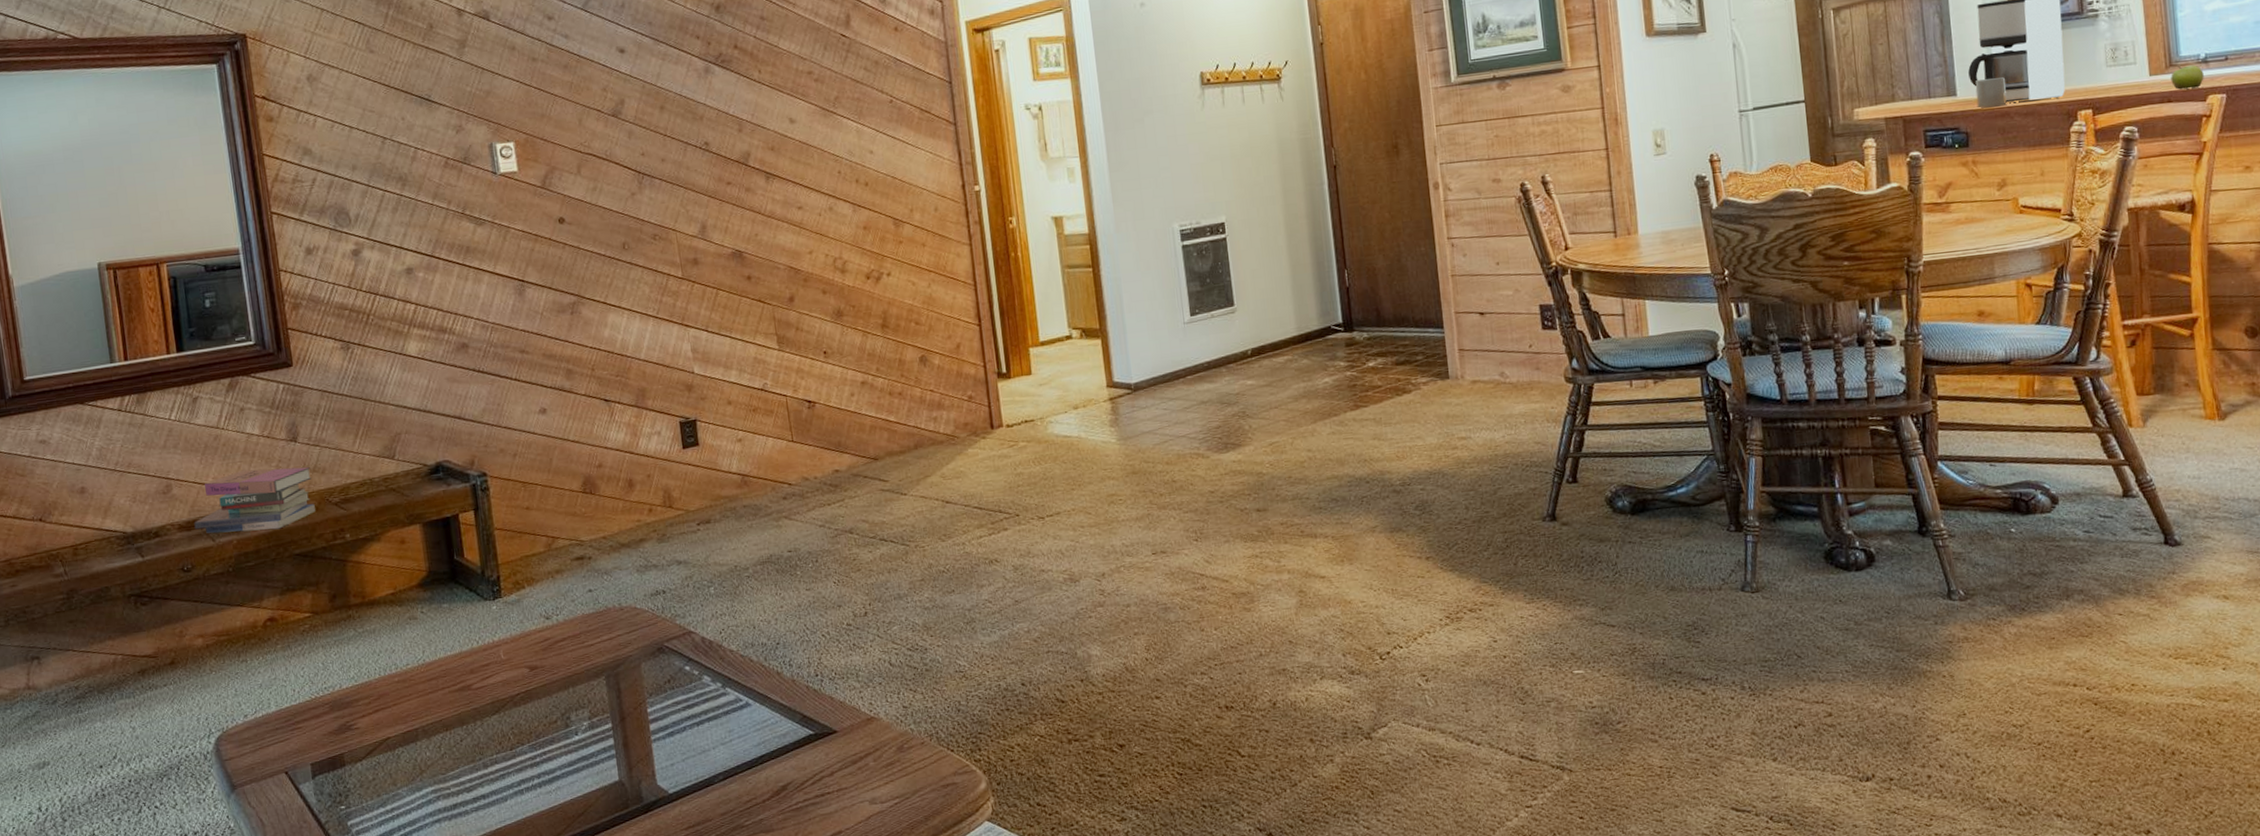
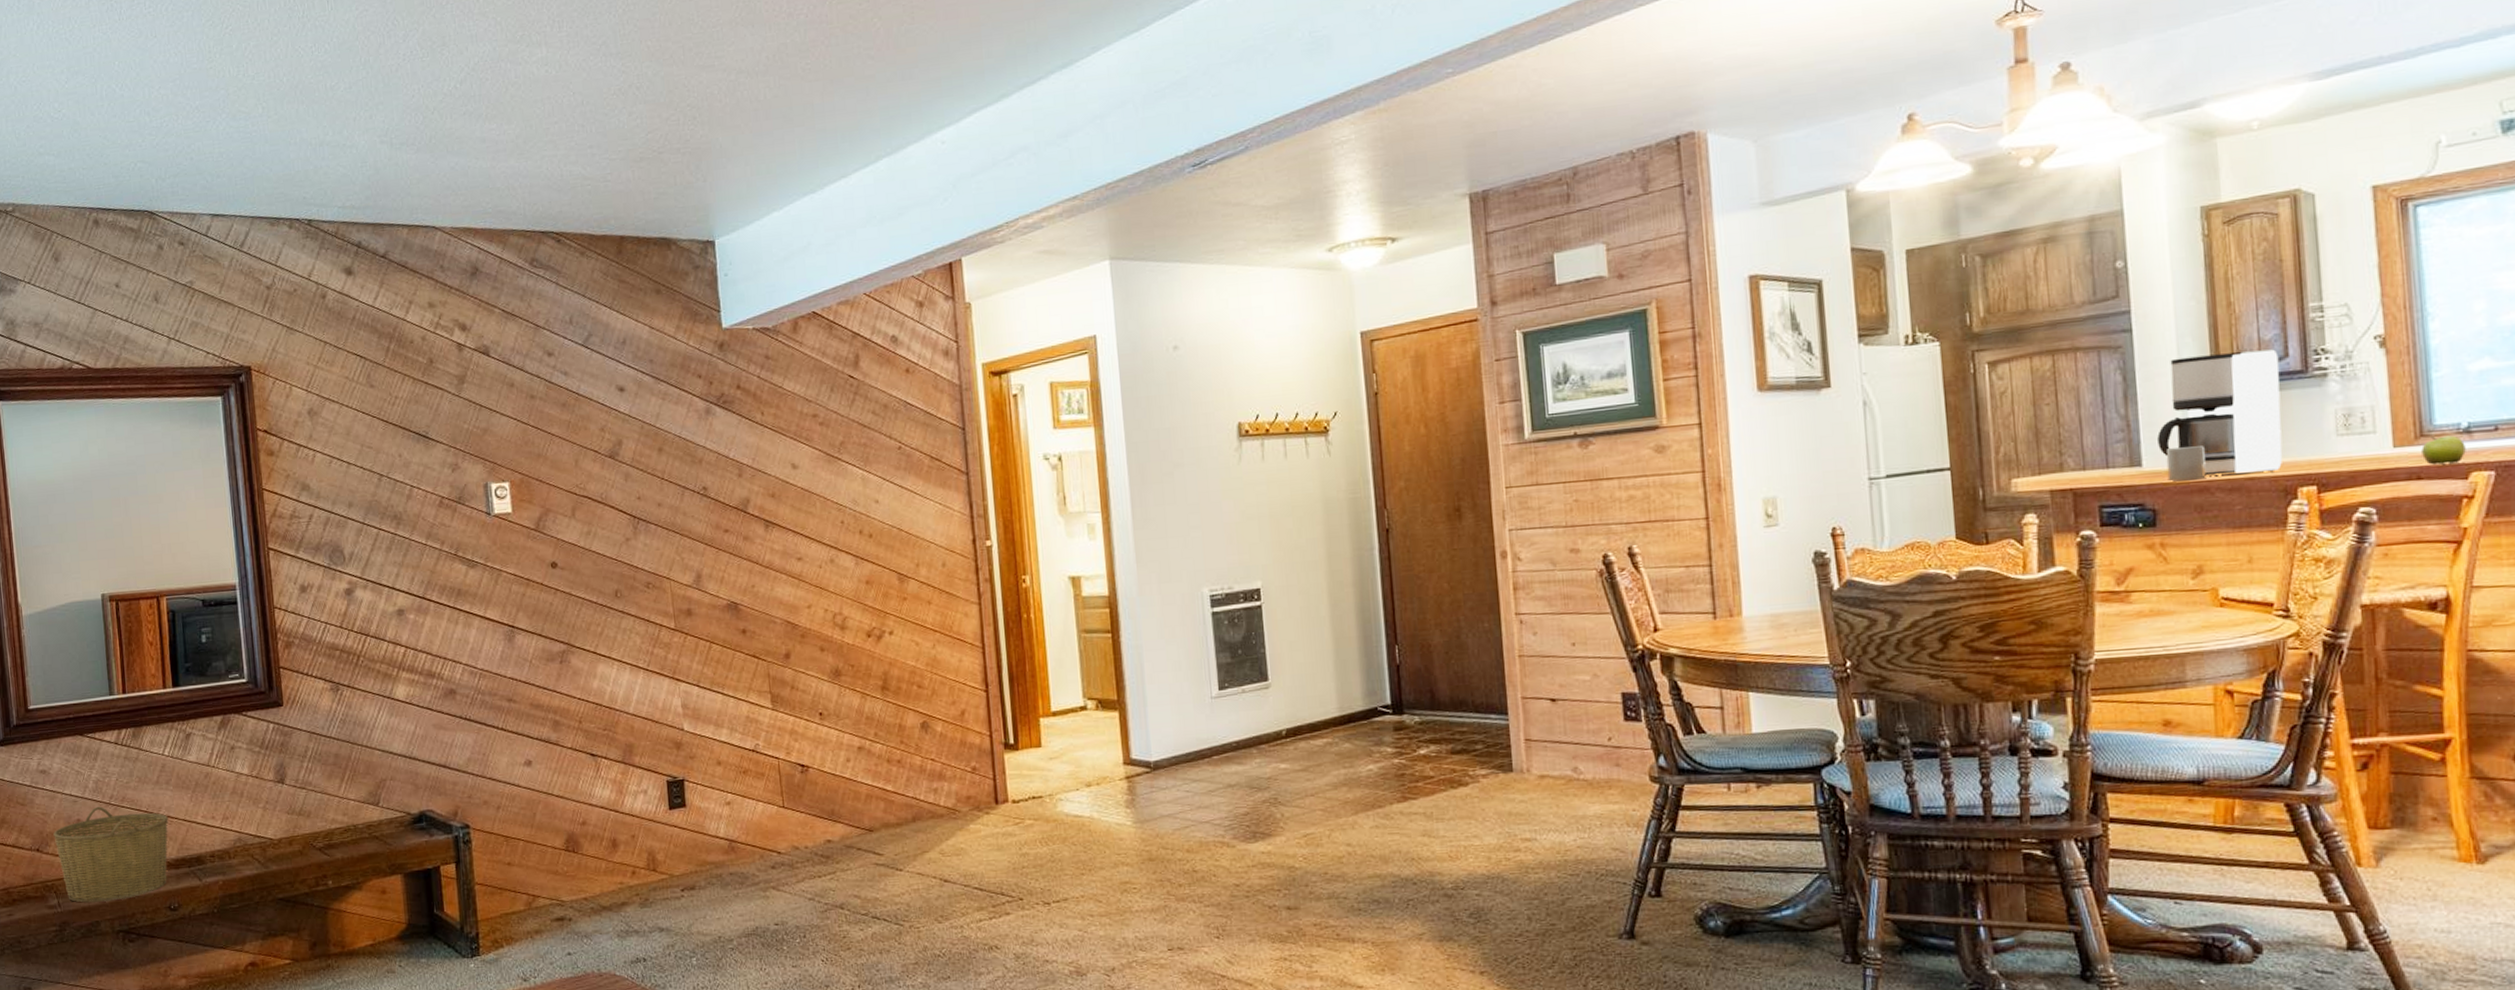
basket: none [56,473,179,570] -> present [53,807,169,903]
books: present [194,467,315,533] -> none [182,809,300,873]

